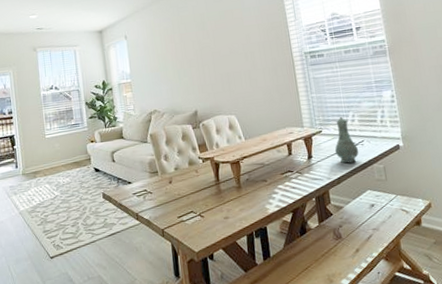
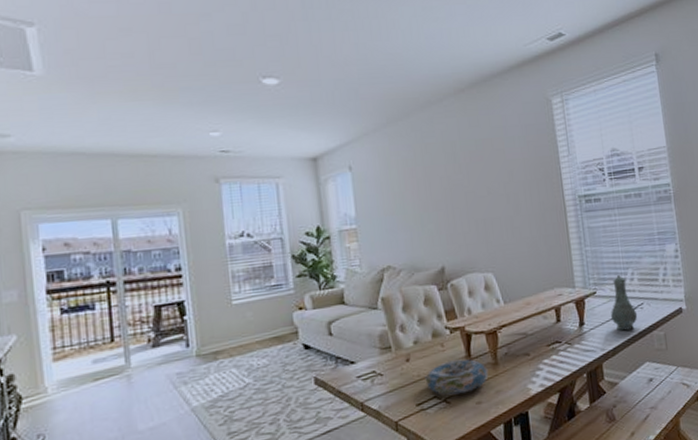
decorative bowl: none [184,183,234,211] -> present [425,359,489,395]

